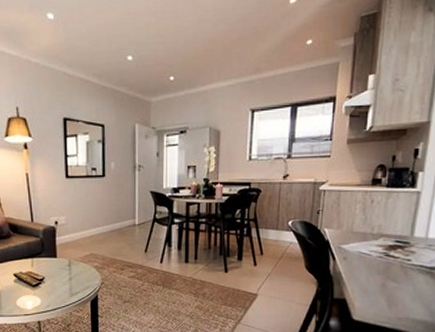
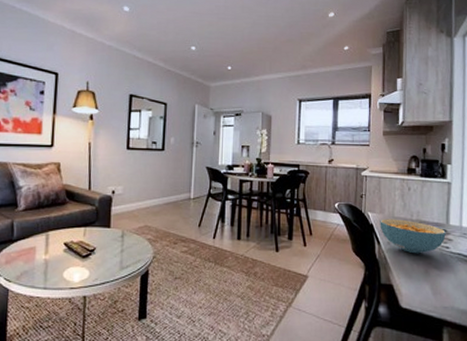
cereal bowl: none [336,234,409,268] -> present [380,219,446,254]

